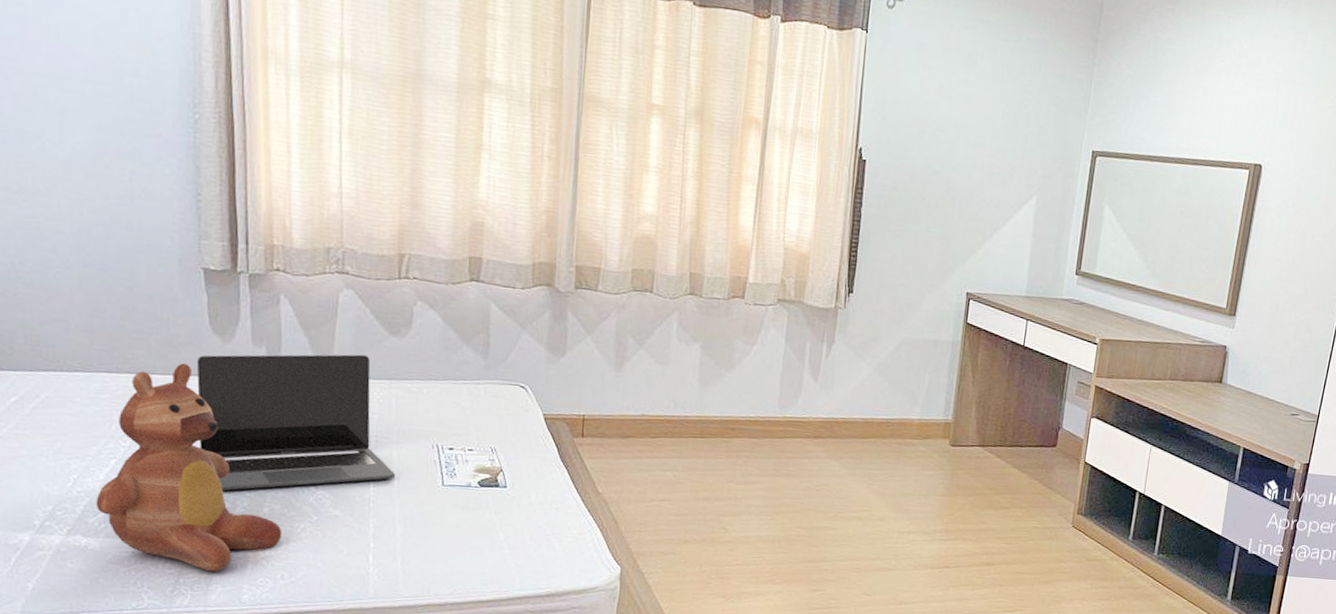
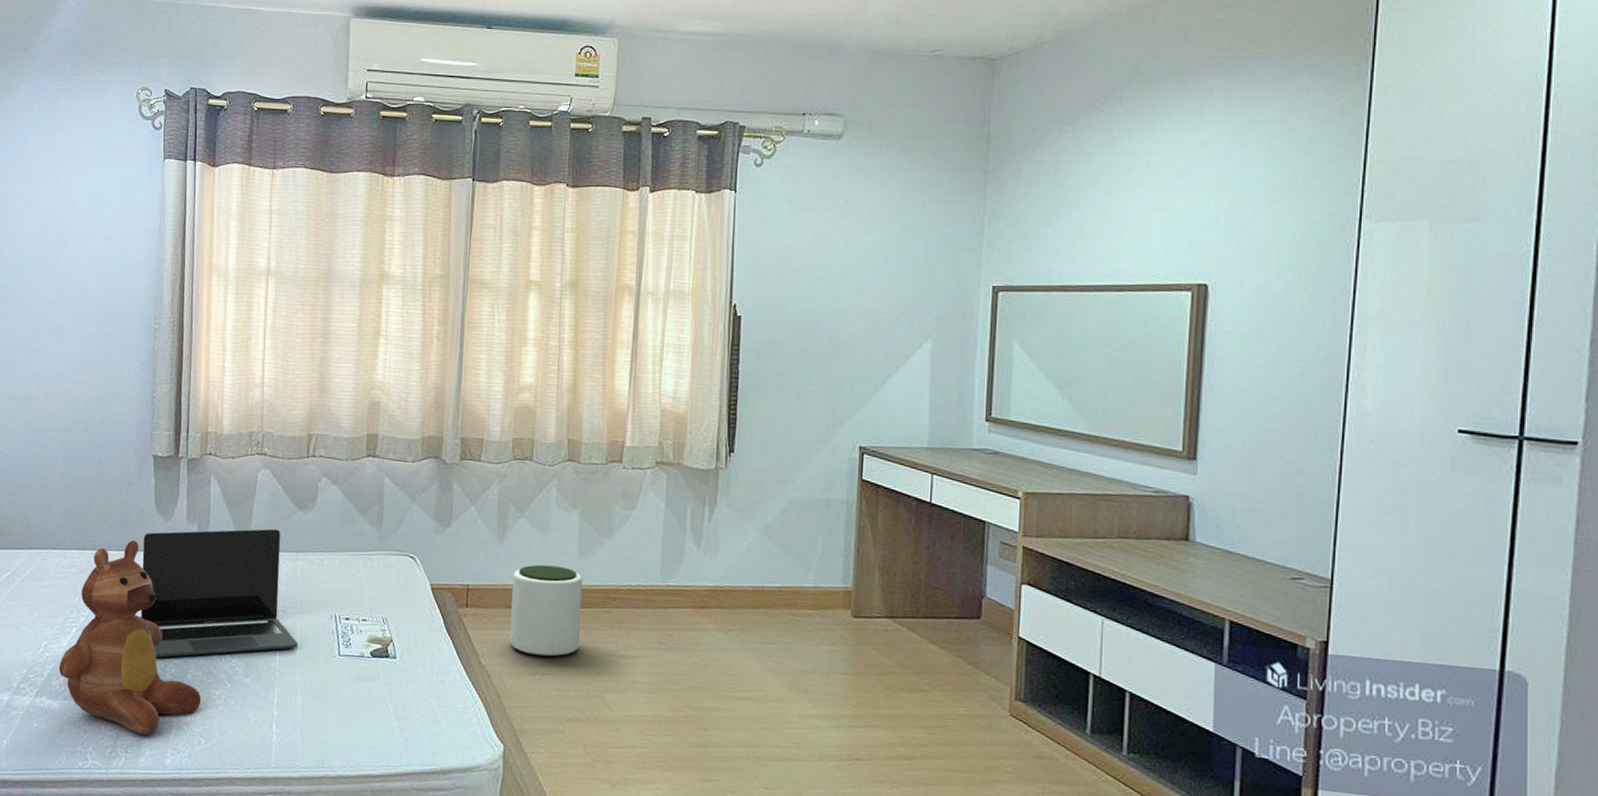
plant pot: none [627,396,702,485] -> present [509,564,583,658]

